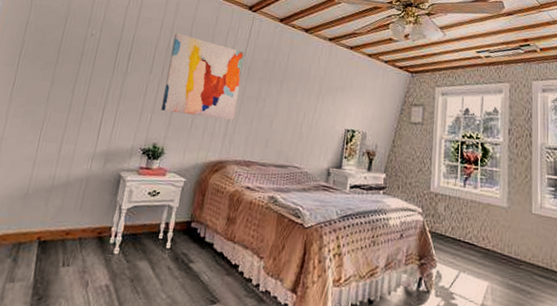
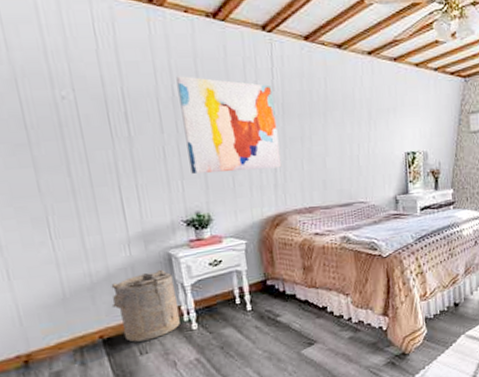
laundry hamper: none [56,187,116,253] -> present [111,269,180,342]

